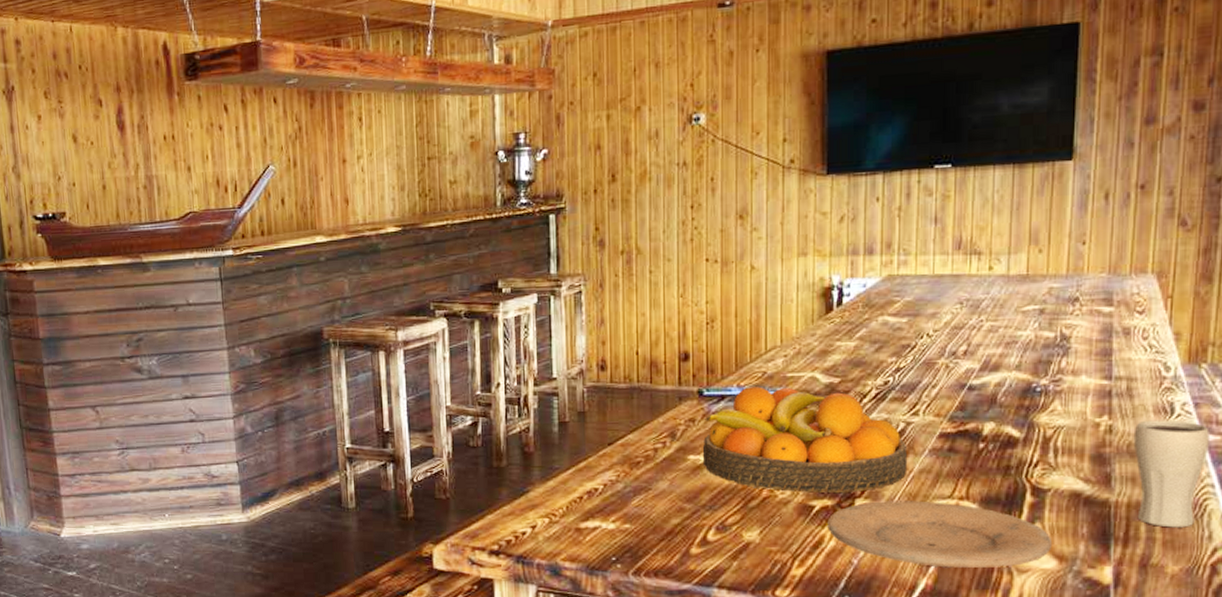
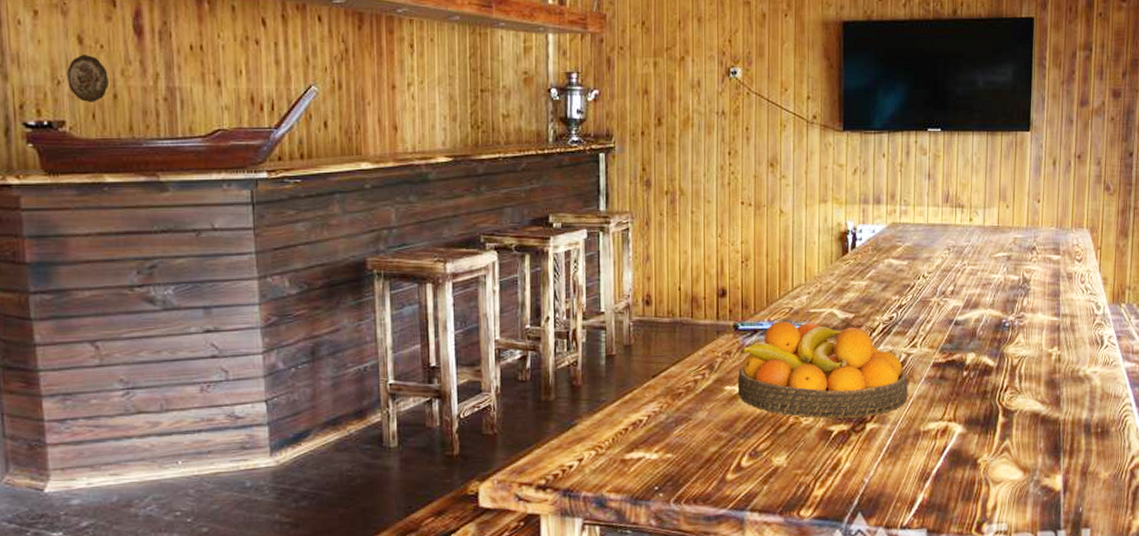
decorative plate: none [65,152,99,195] -> present [67,55,109,103]
plate: present [827,500,1053,568] -> none [844,423,1019,483]
drinking glass: present [1133,419,1210,528] -> none [1075,350,1128,441]

